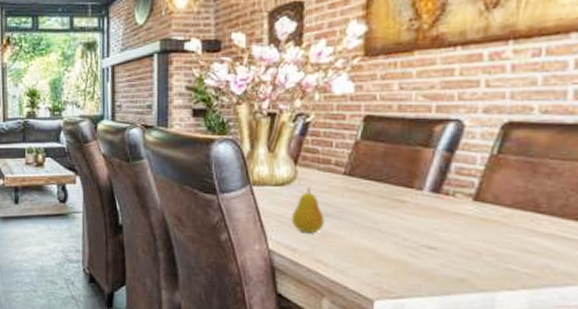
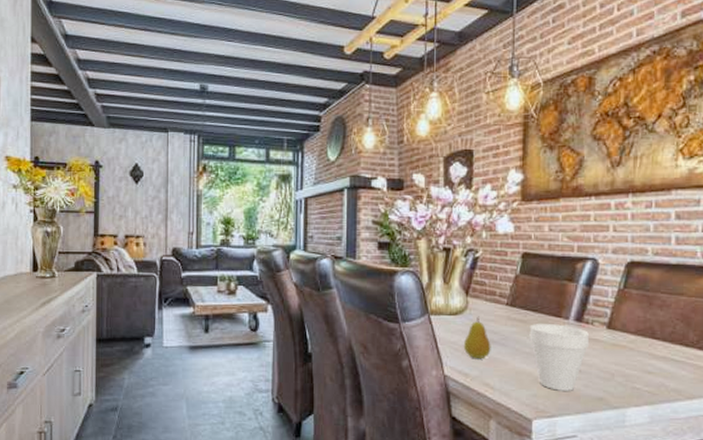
cup: none [372,195,450,271] -> present [529,324,590,391]

